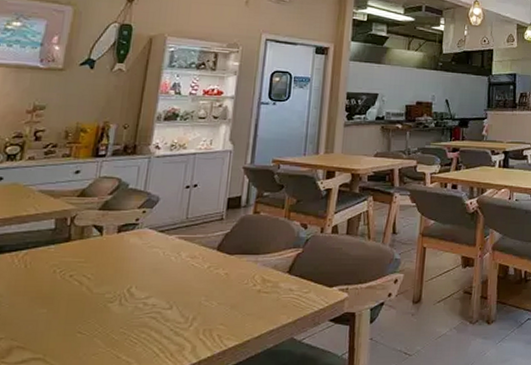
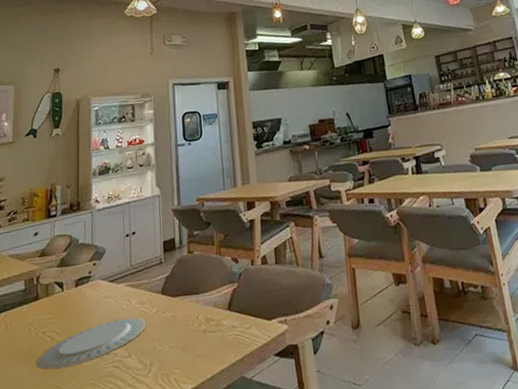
plate: none [56,271,195,315] -> present [36,317,147,370]

